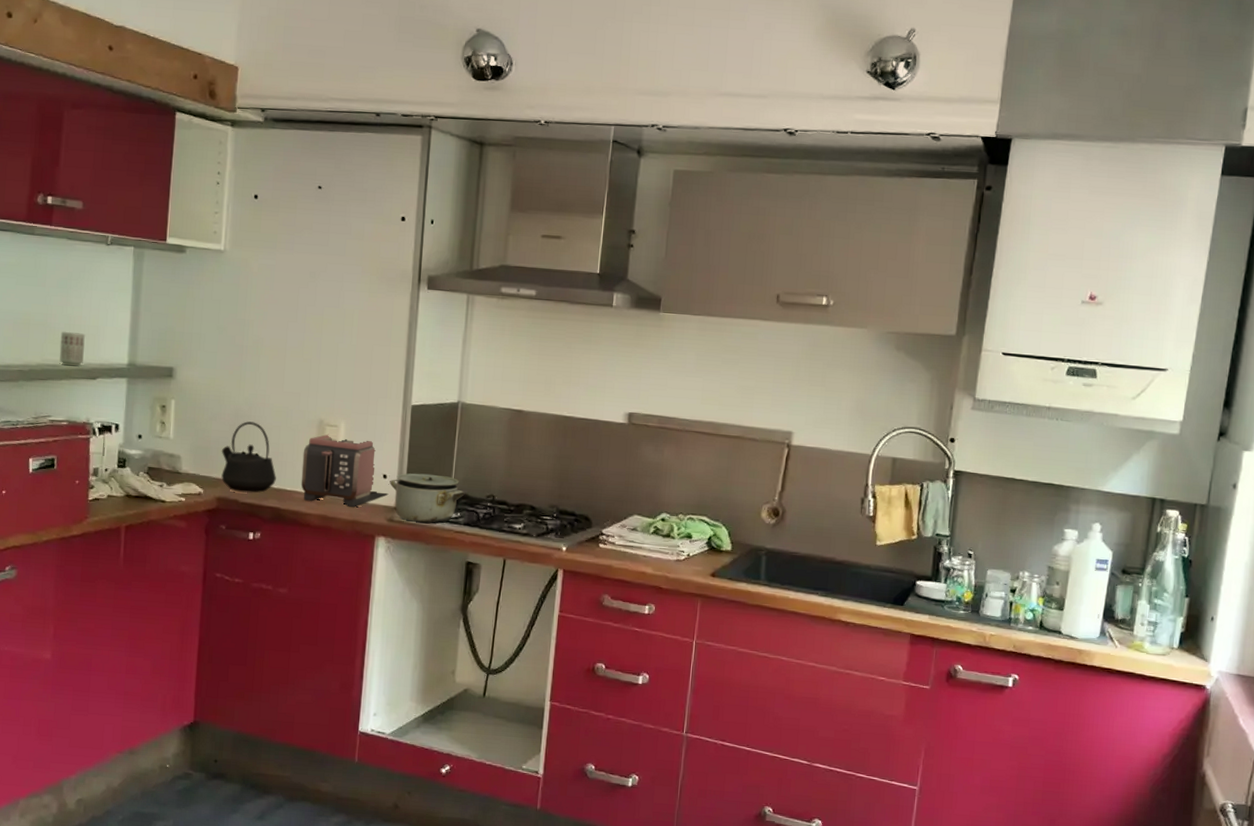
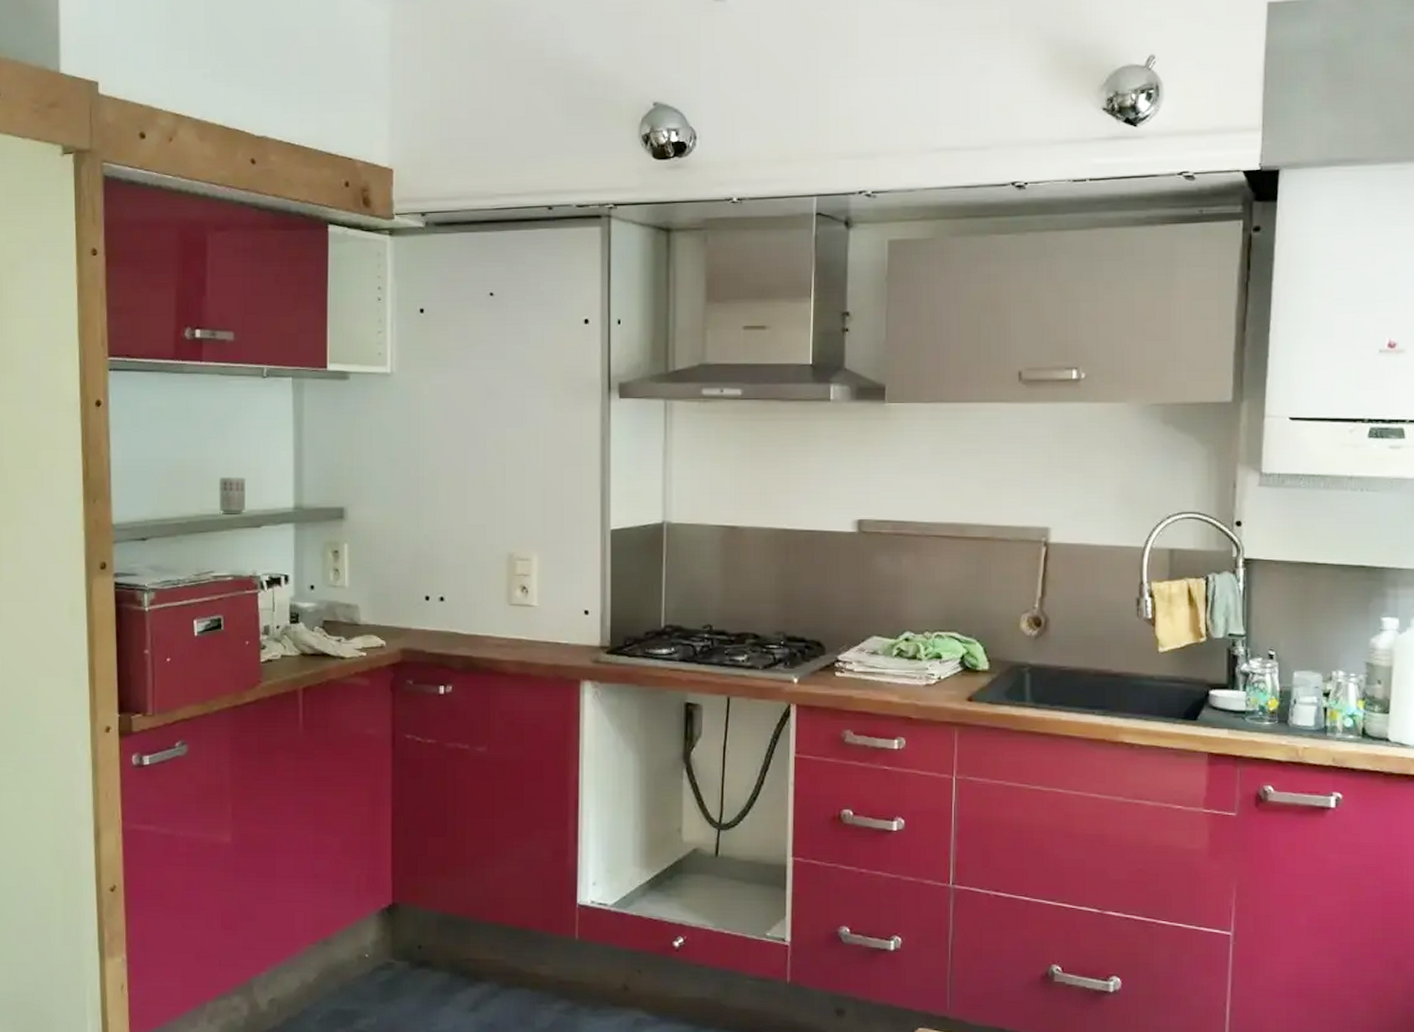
kettle: present [221,421,276,493] -> none [402,561,465,642]
toaster: present [301,434,391,508] -> none [493,569,593,651]
saucepan: present [389,473,465,524] -> none [592,606,678,662]

